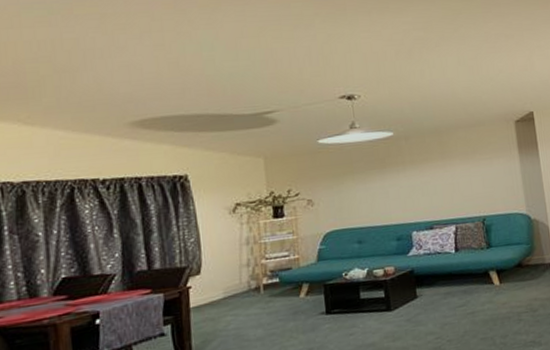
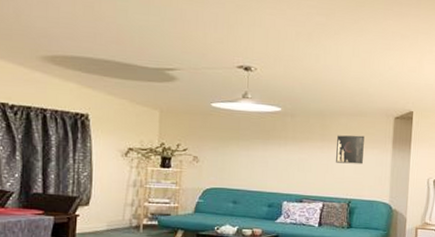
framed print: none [458,146,490,180] -> present [336,135,365,164]

